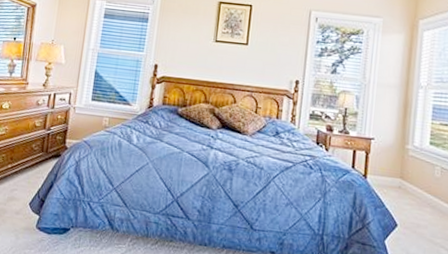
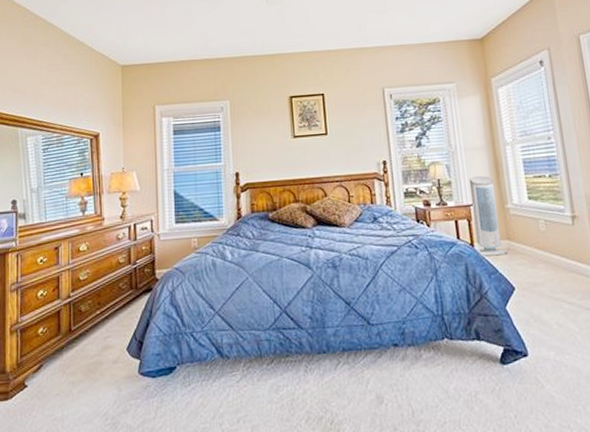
air purifier: none [370,111,400,192] -> present [468,175,508,257]

